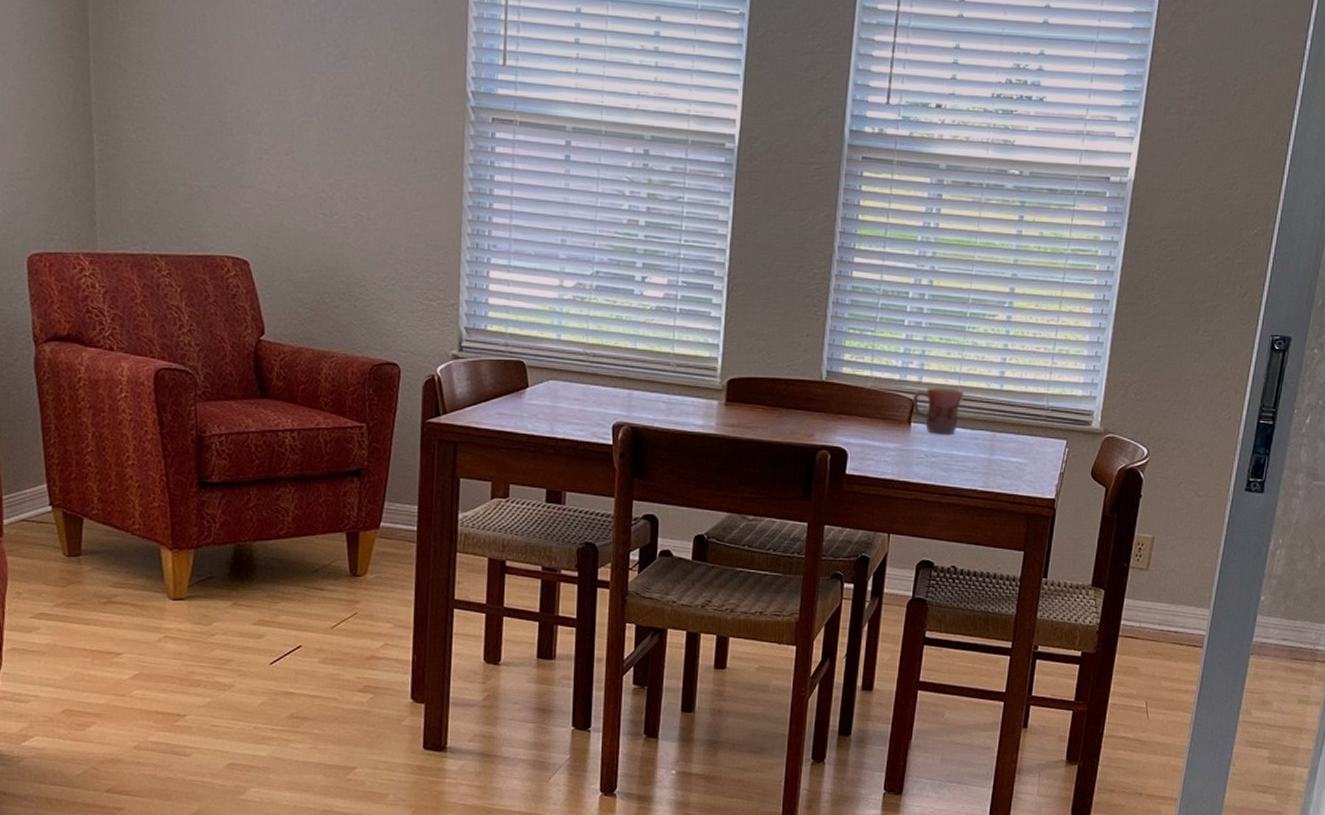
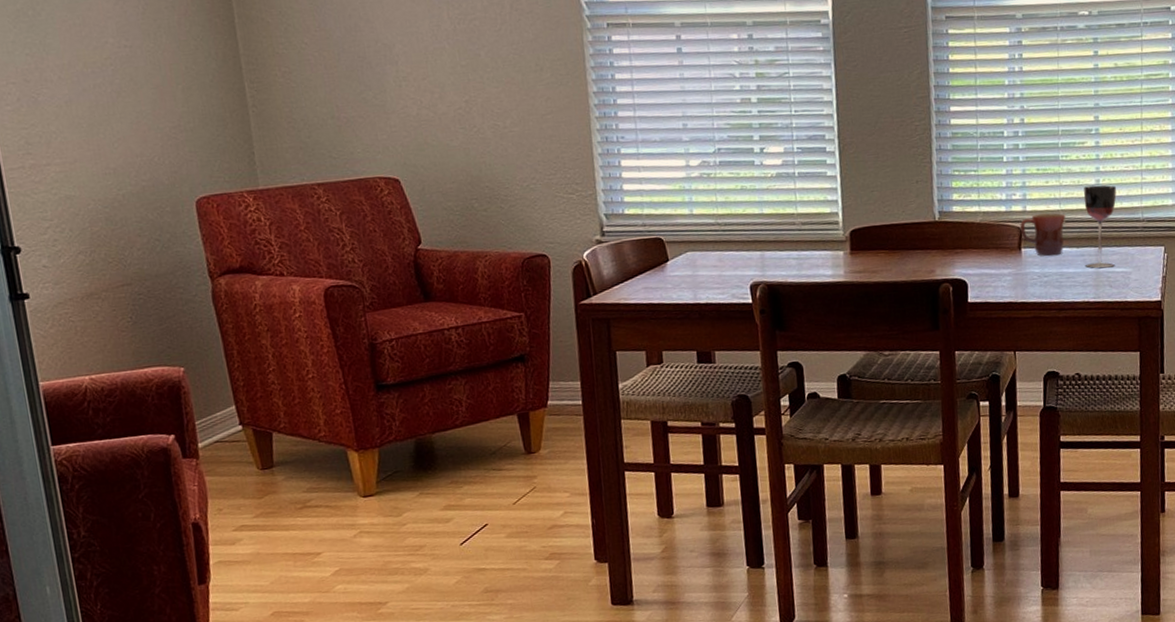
wineglass: none [978,364,1024,456] -> present [1083,185,1117,269]

